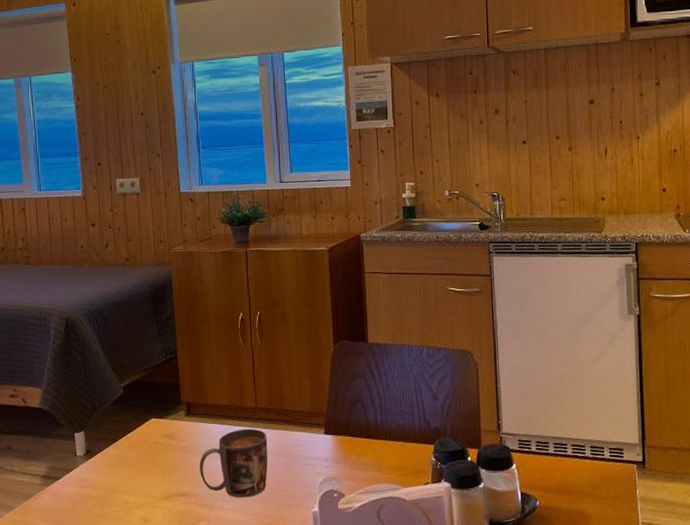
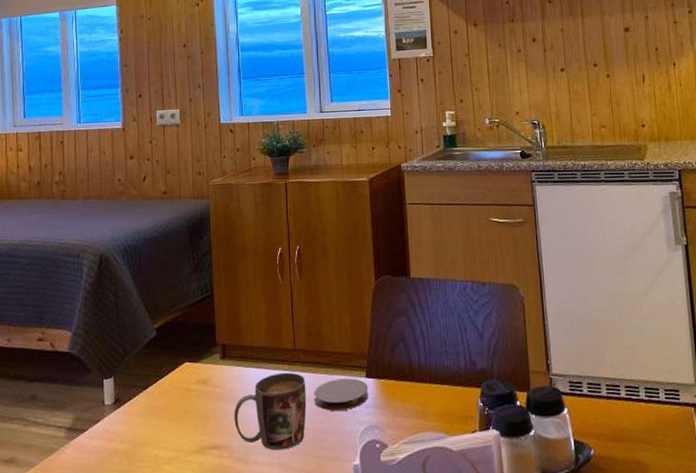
coaster: none [275,434,328,464] -> present [314,378,369,411]

